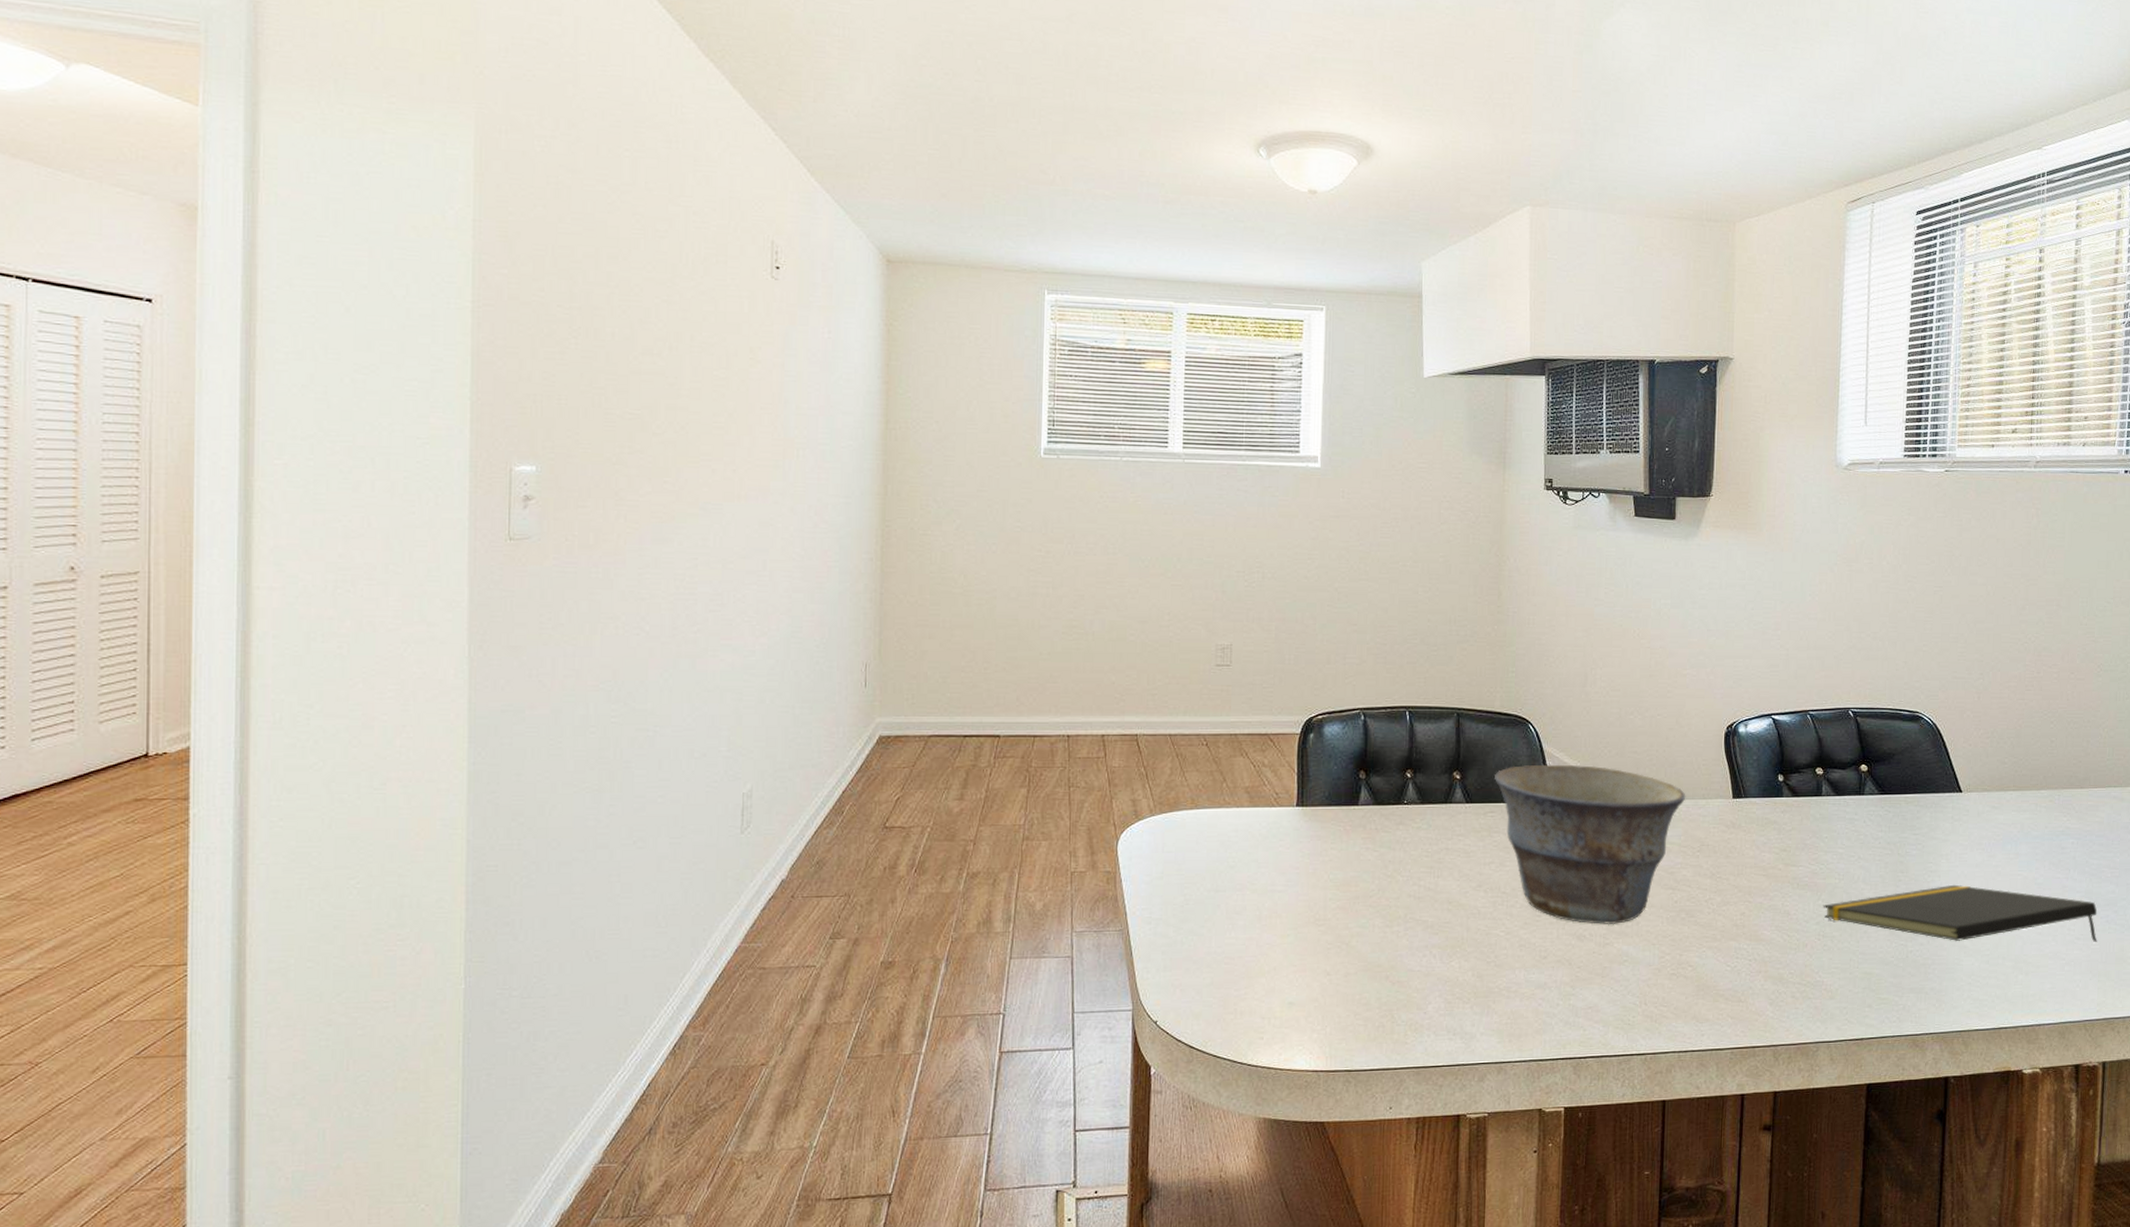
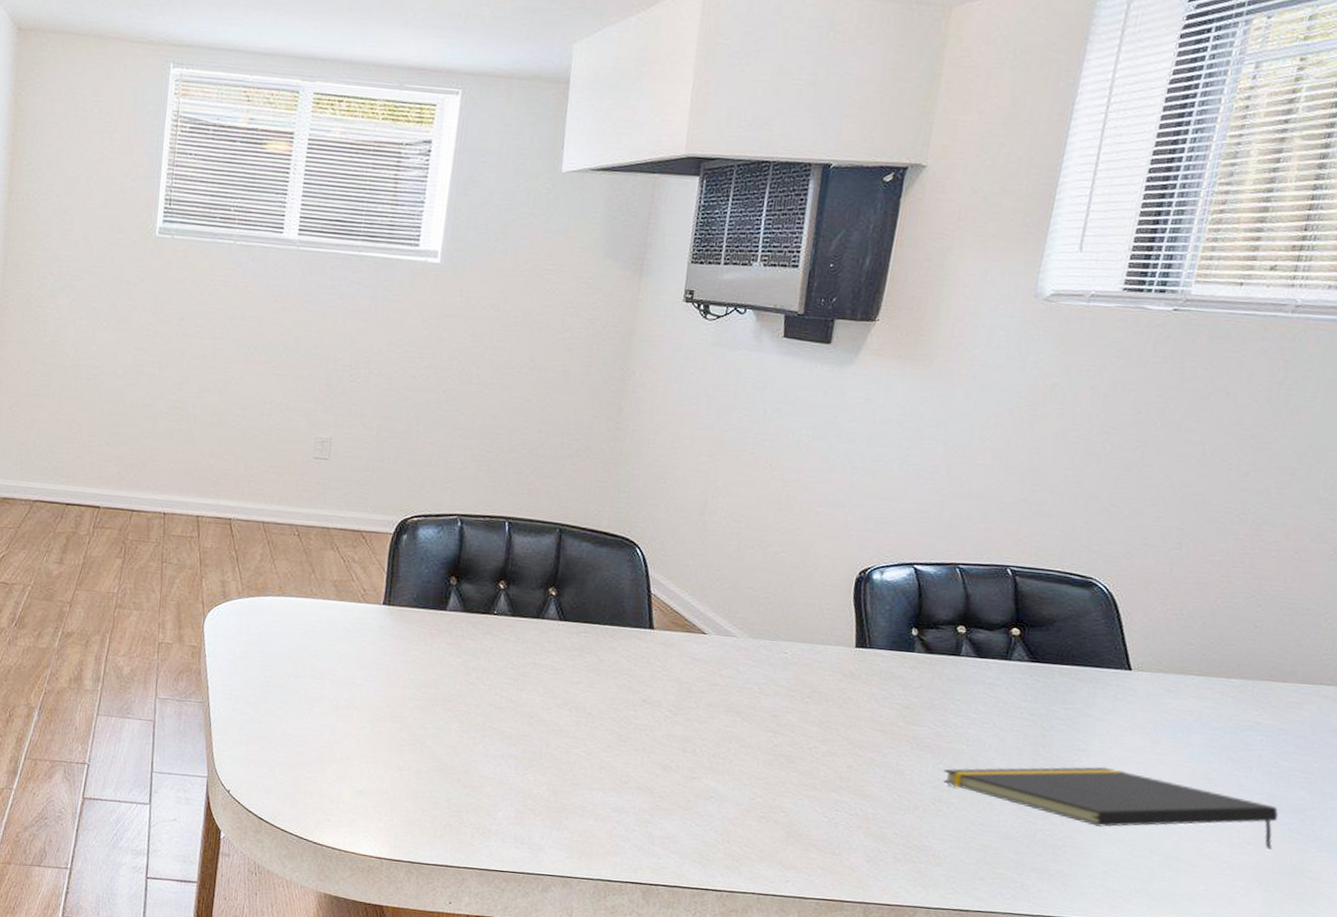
bowl: present [1495,764,1686,925] -> none [592,588,803,760]

